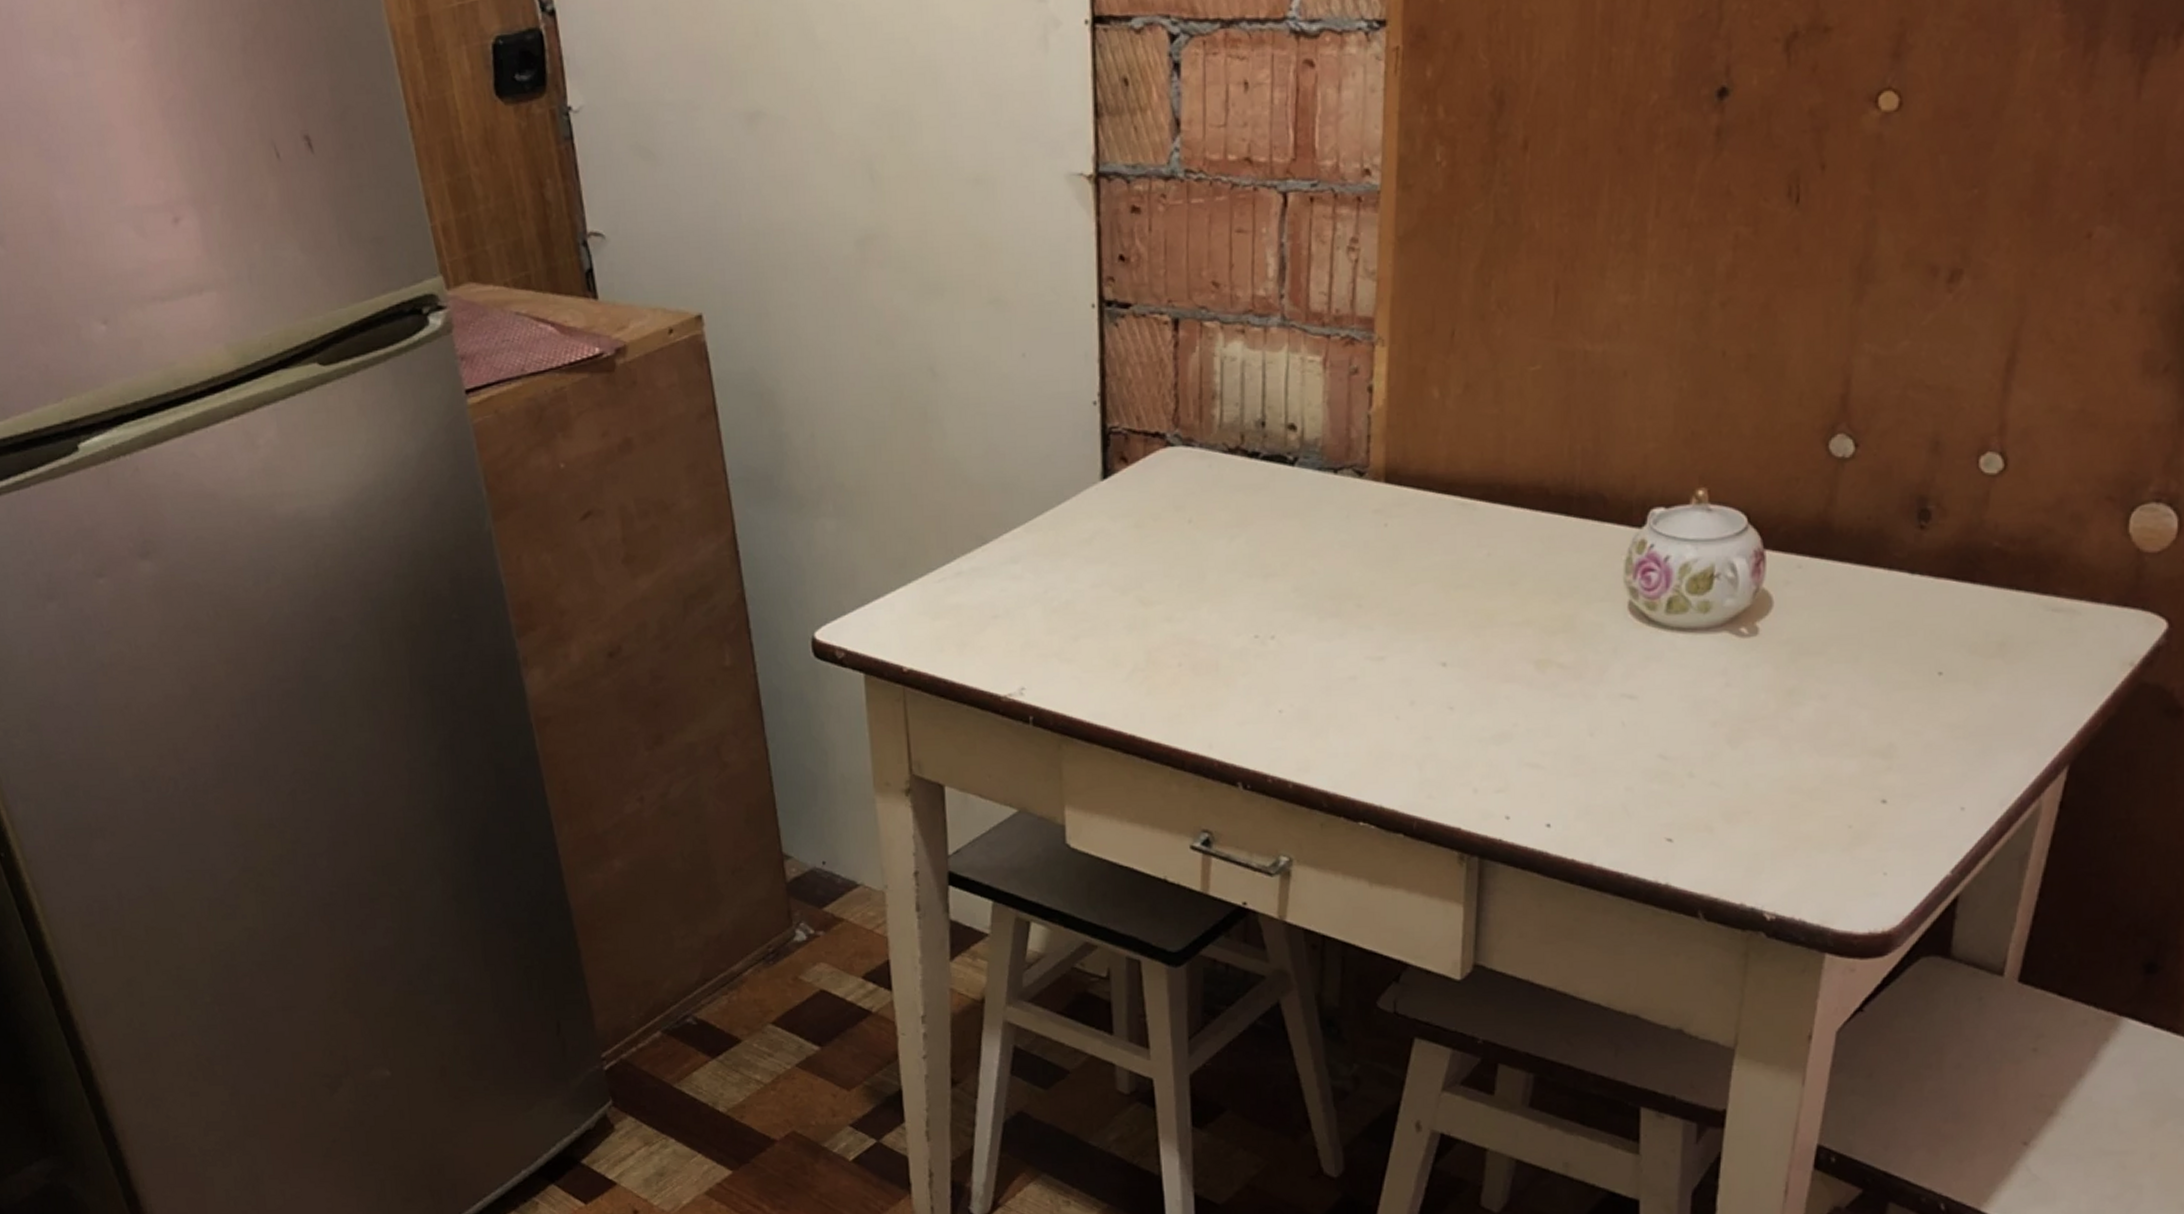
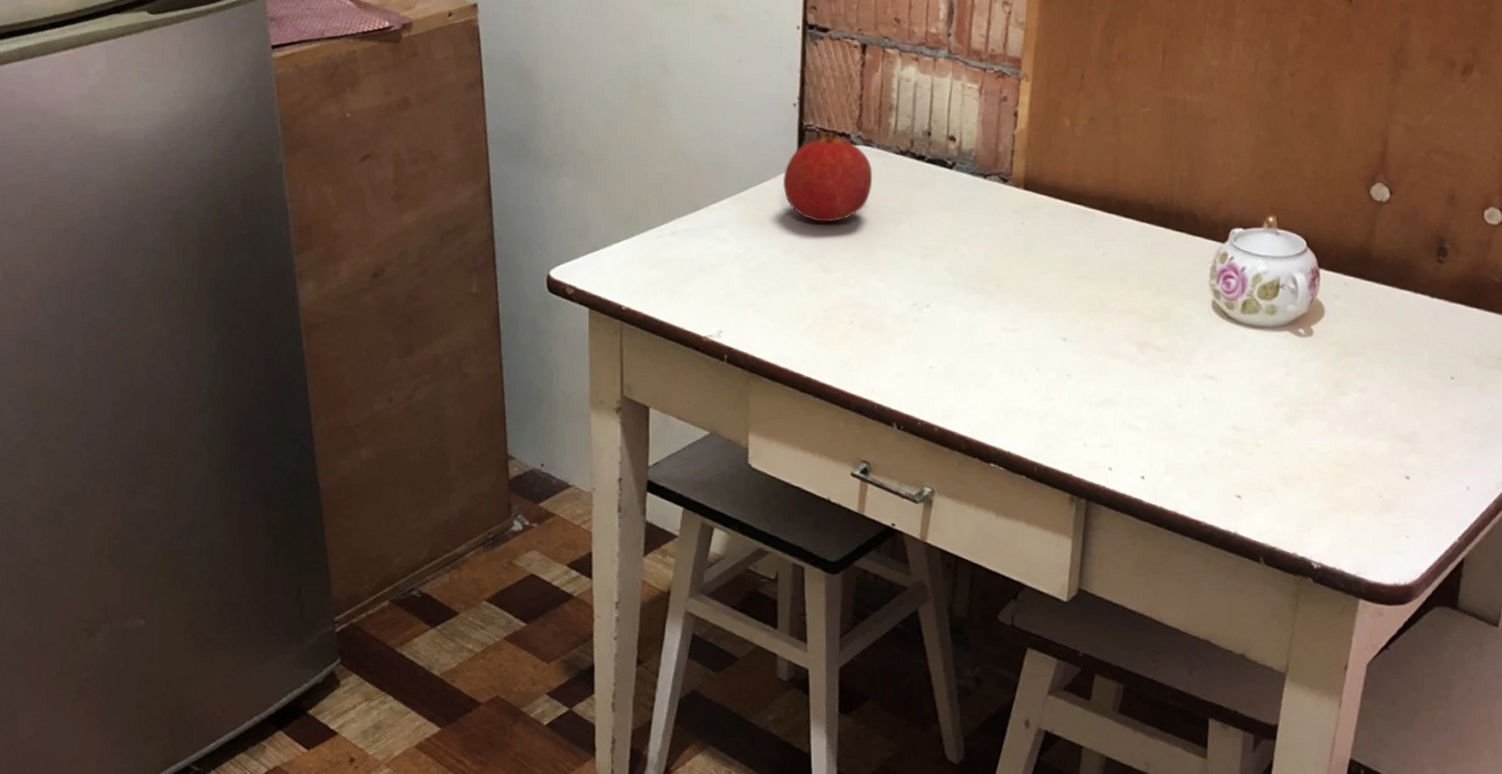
fruit: none [1085,432,1197,546] -> present [782,132,873,223]

